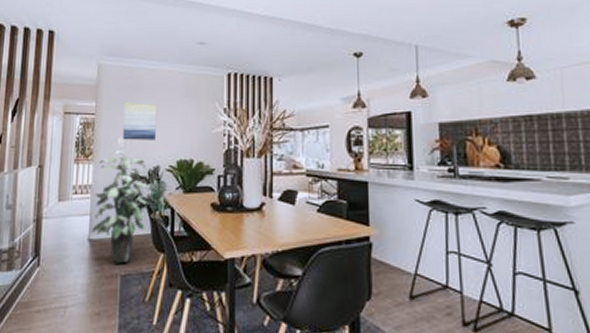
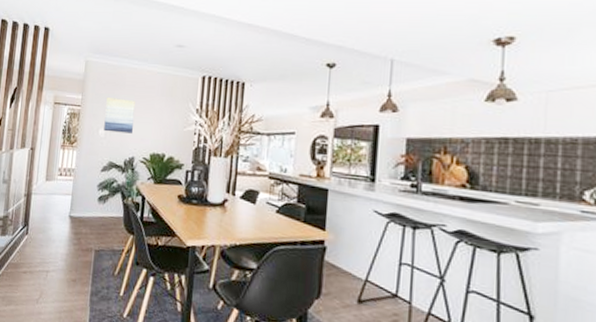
indoor plant: present [92,151,151,264] -> none [72,140,126,240]

